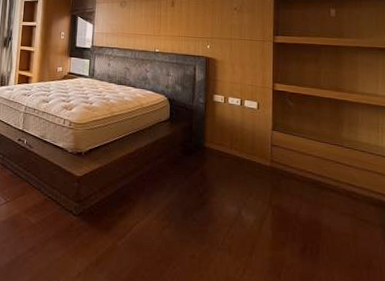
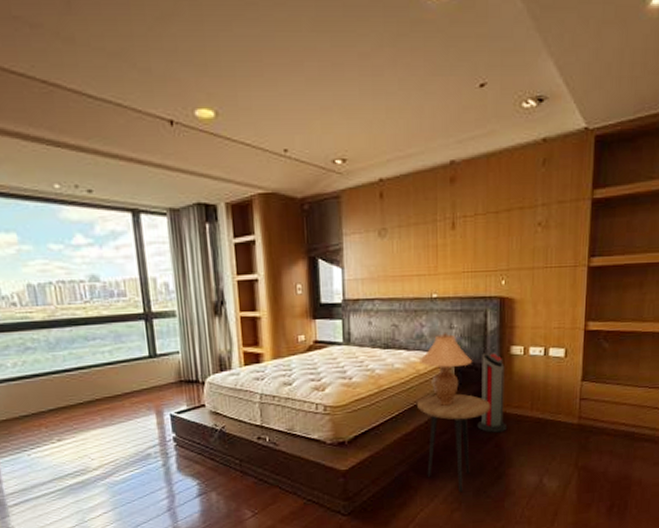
side table: none [139,125,197,212] -> present [416,393,490,493]
table lamp: none [143,77,184,136] -> present [420,331,473,407]
air purifier: none [186,97,211,164] -> present [477,352,508,433]

